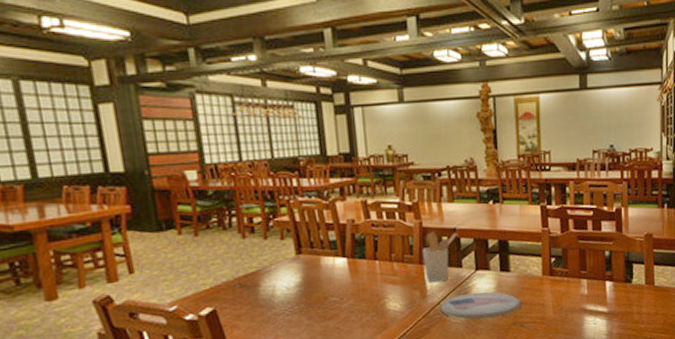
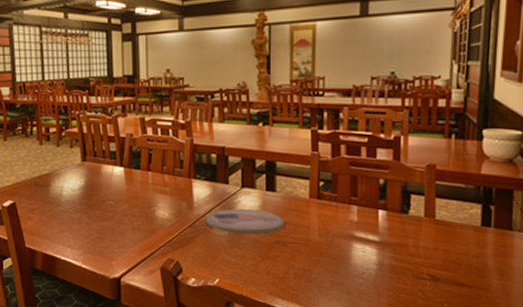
utensil holder: present [422,231,458,283] -> none [191,149,227,196]

